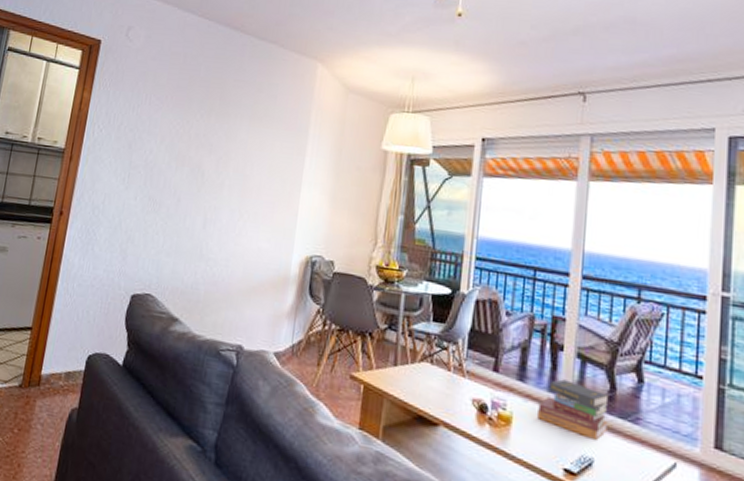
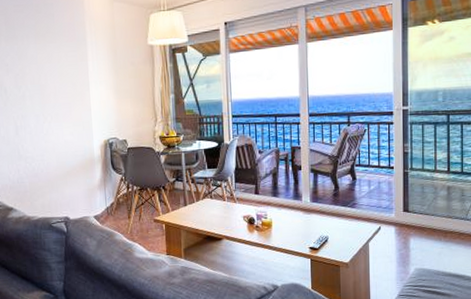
books: present [537,379,609,440] -> none [288,189,335,224]

